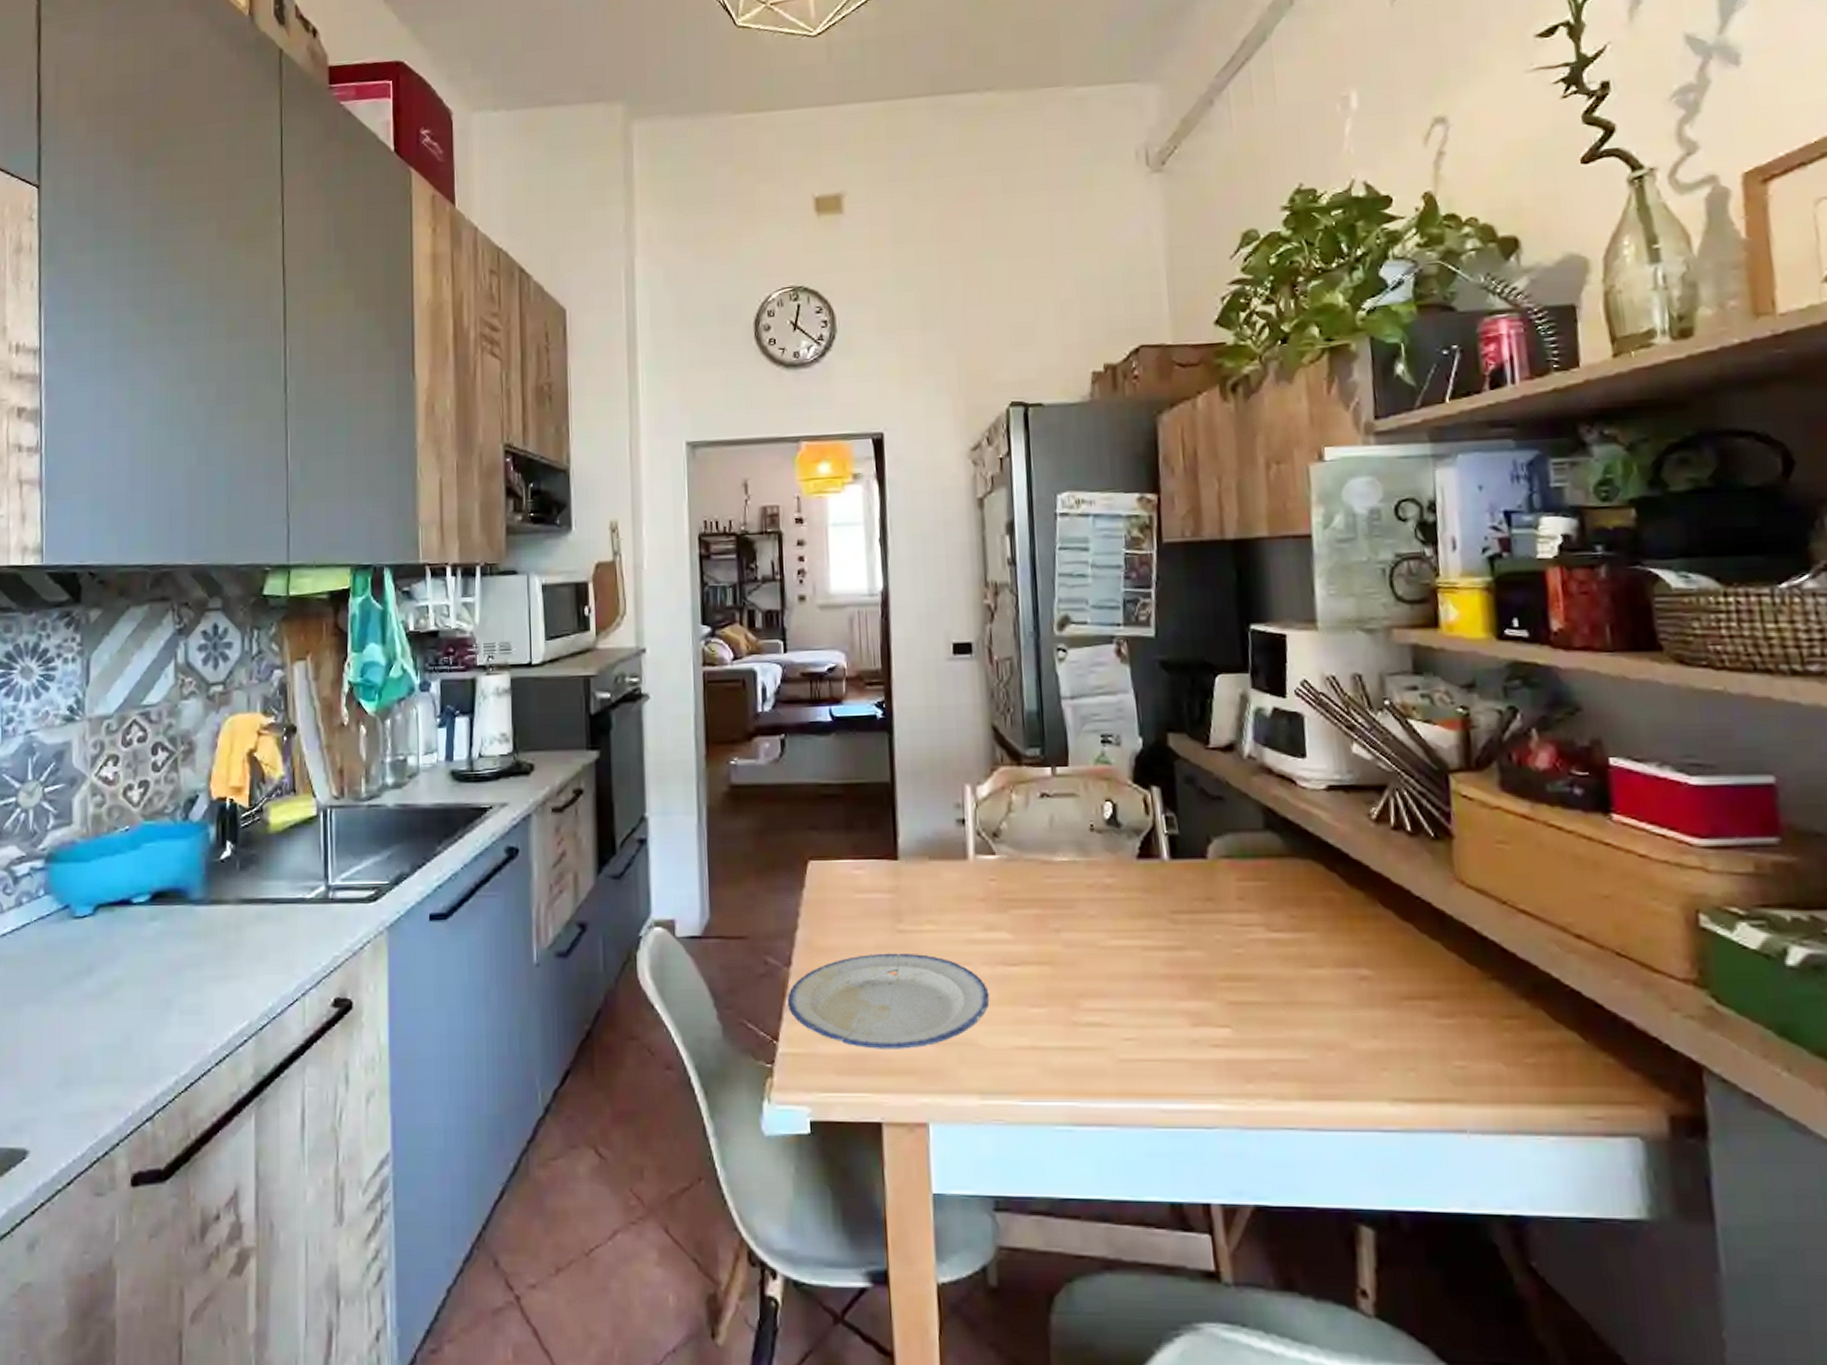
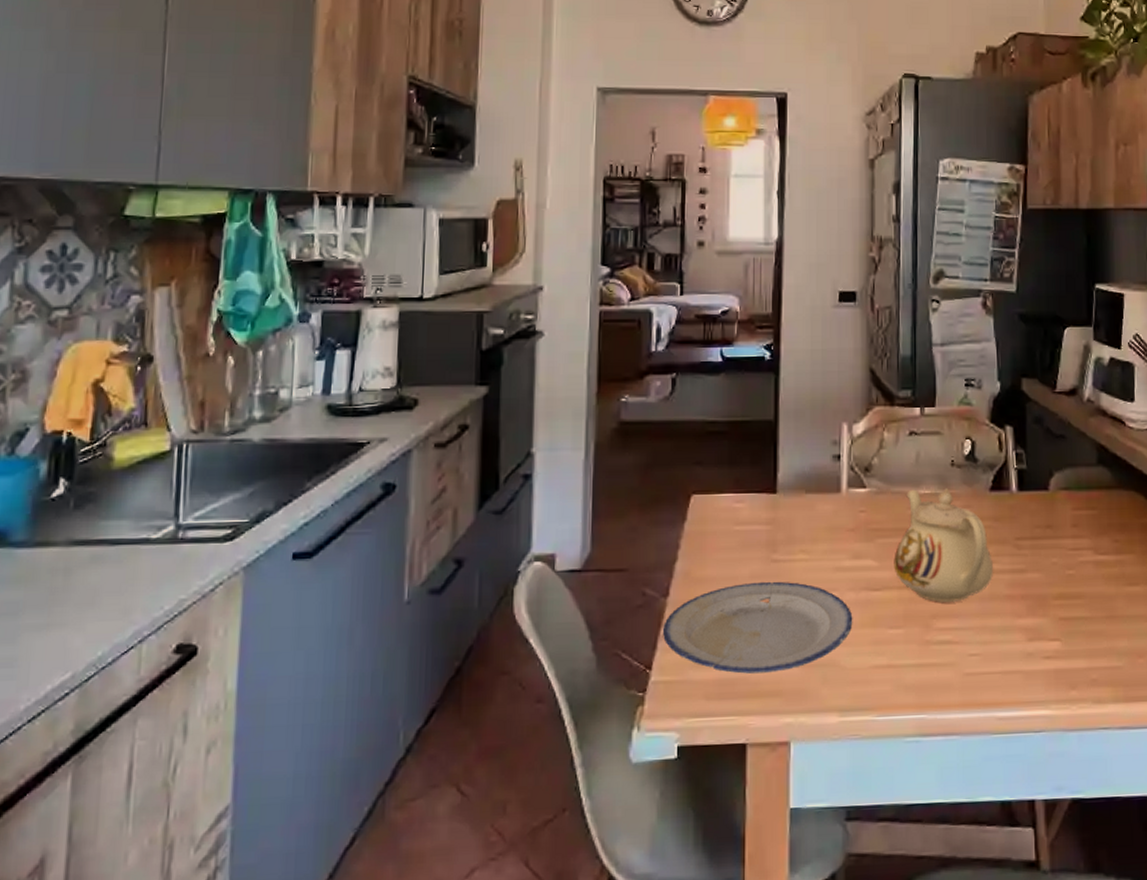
teapot: none [1031,855,1146,982] -> present [894,488,993,604]

